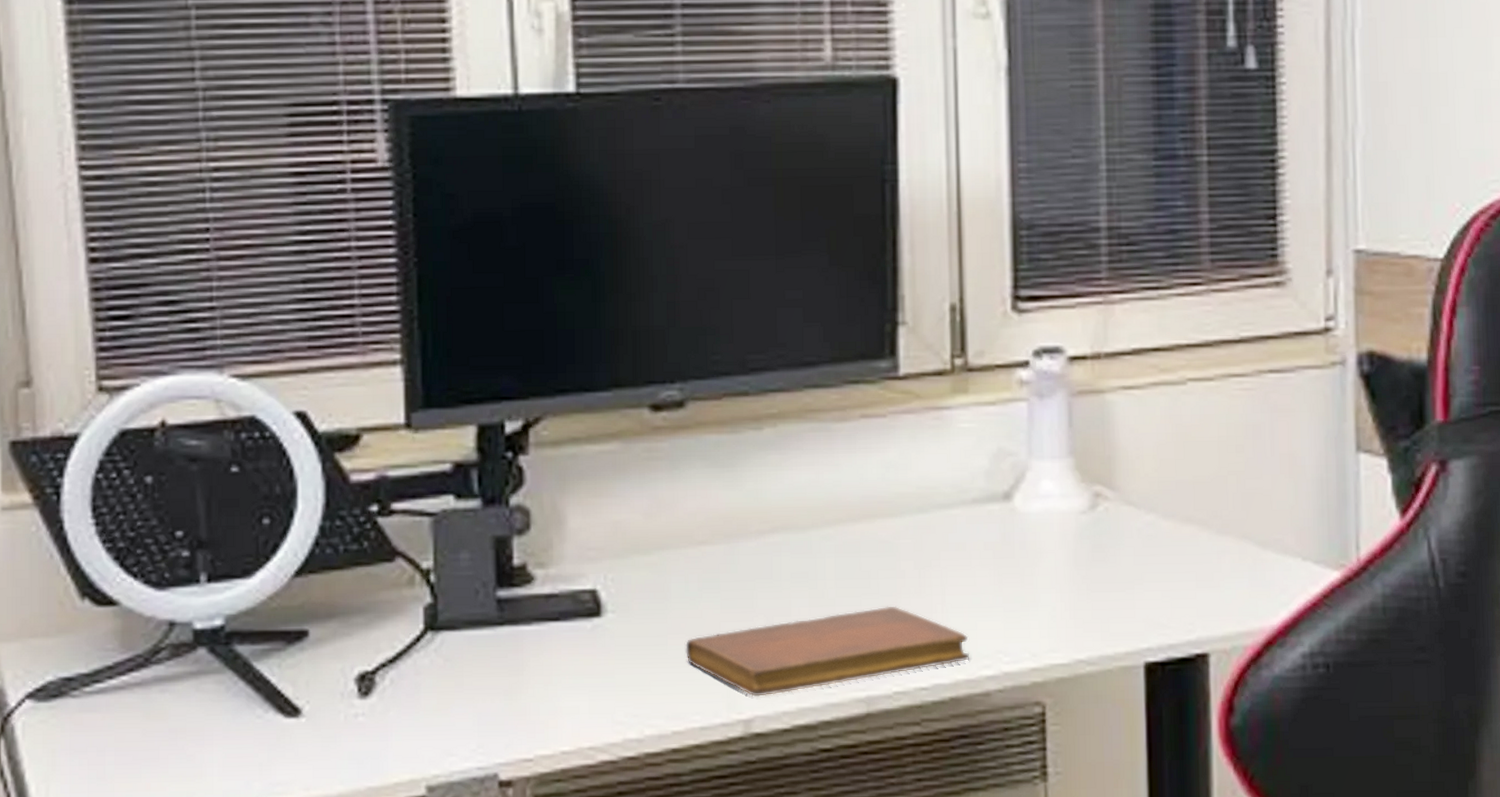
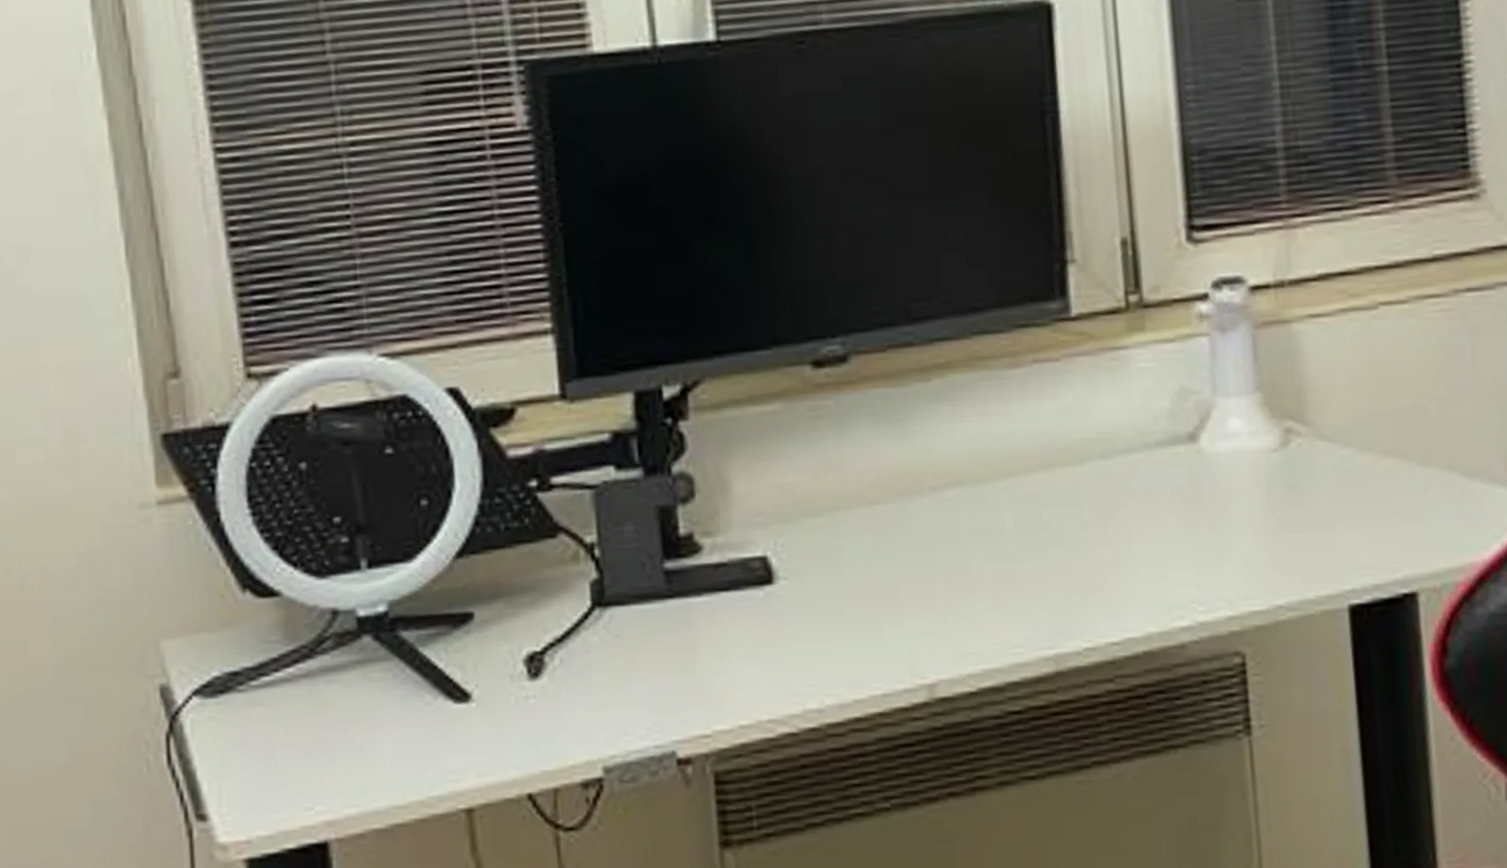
notebook: present [685,606,970,697] -> none [862,558,1163,660]

